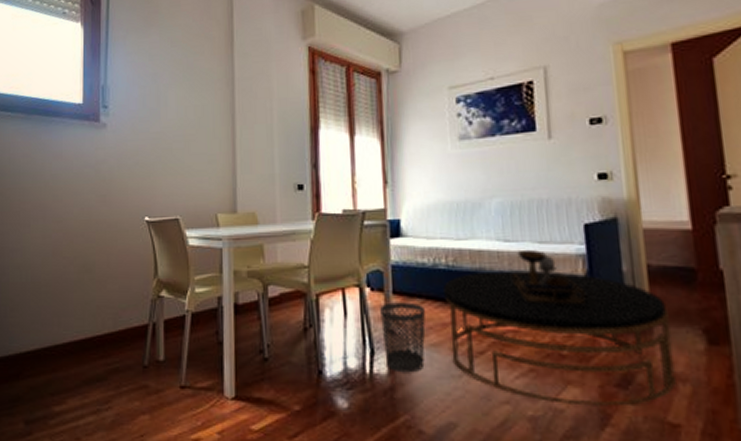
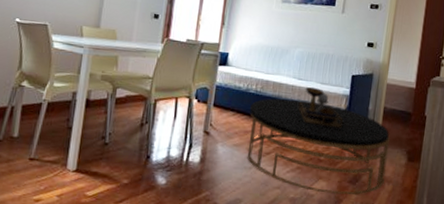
wastebasket: present [380,302,426,373] -> none [199,112,235,163]

